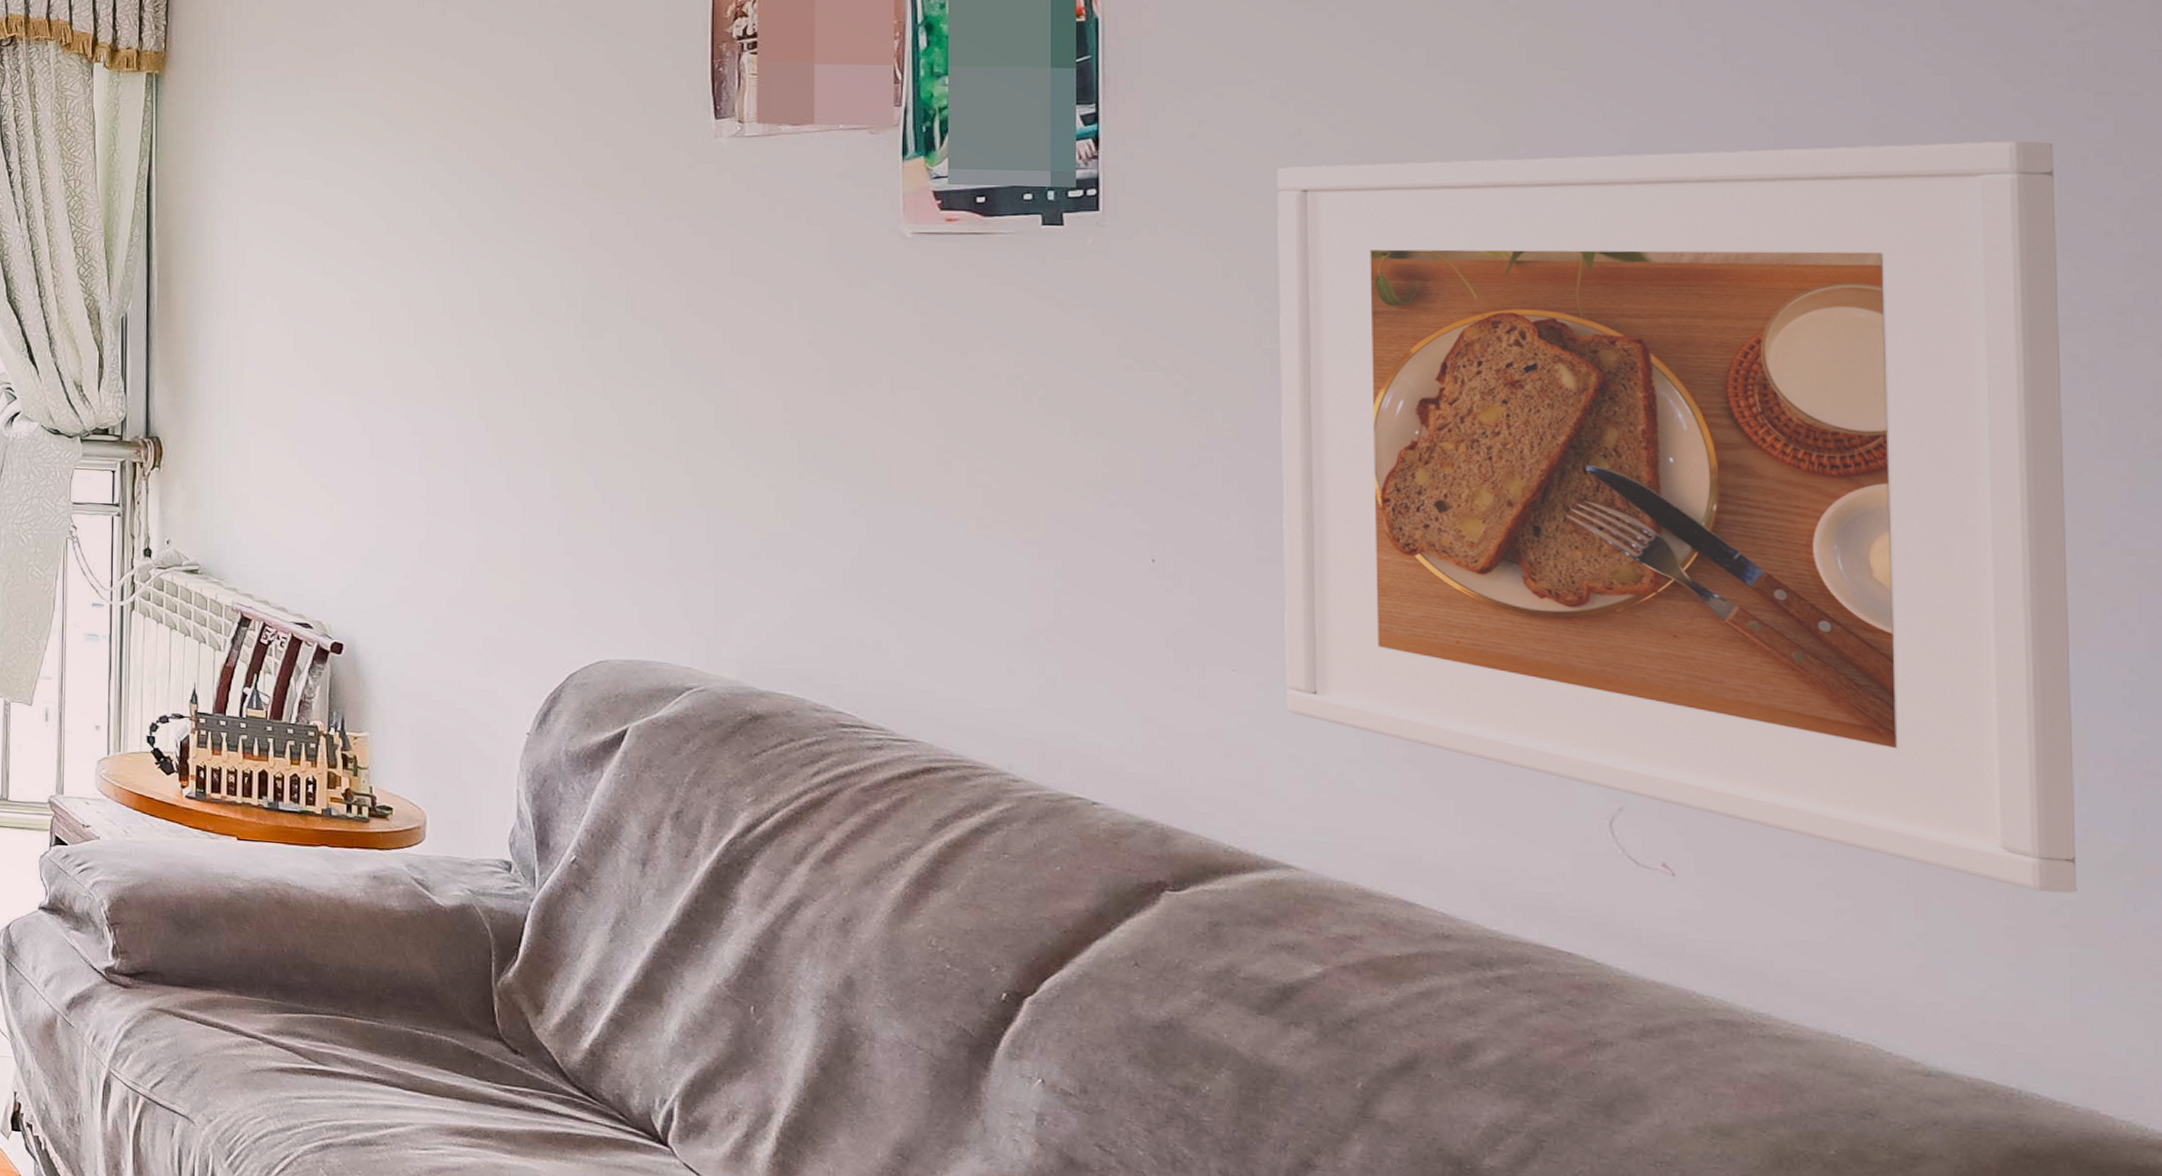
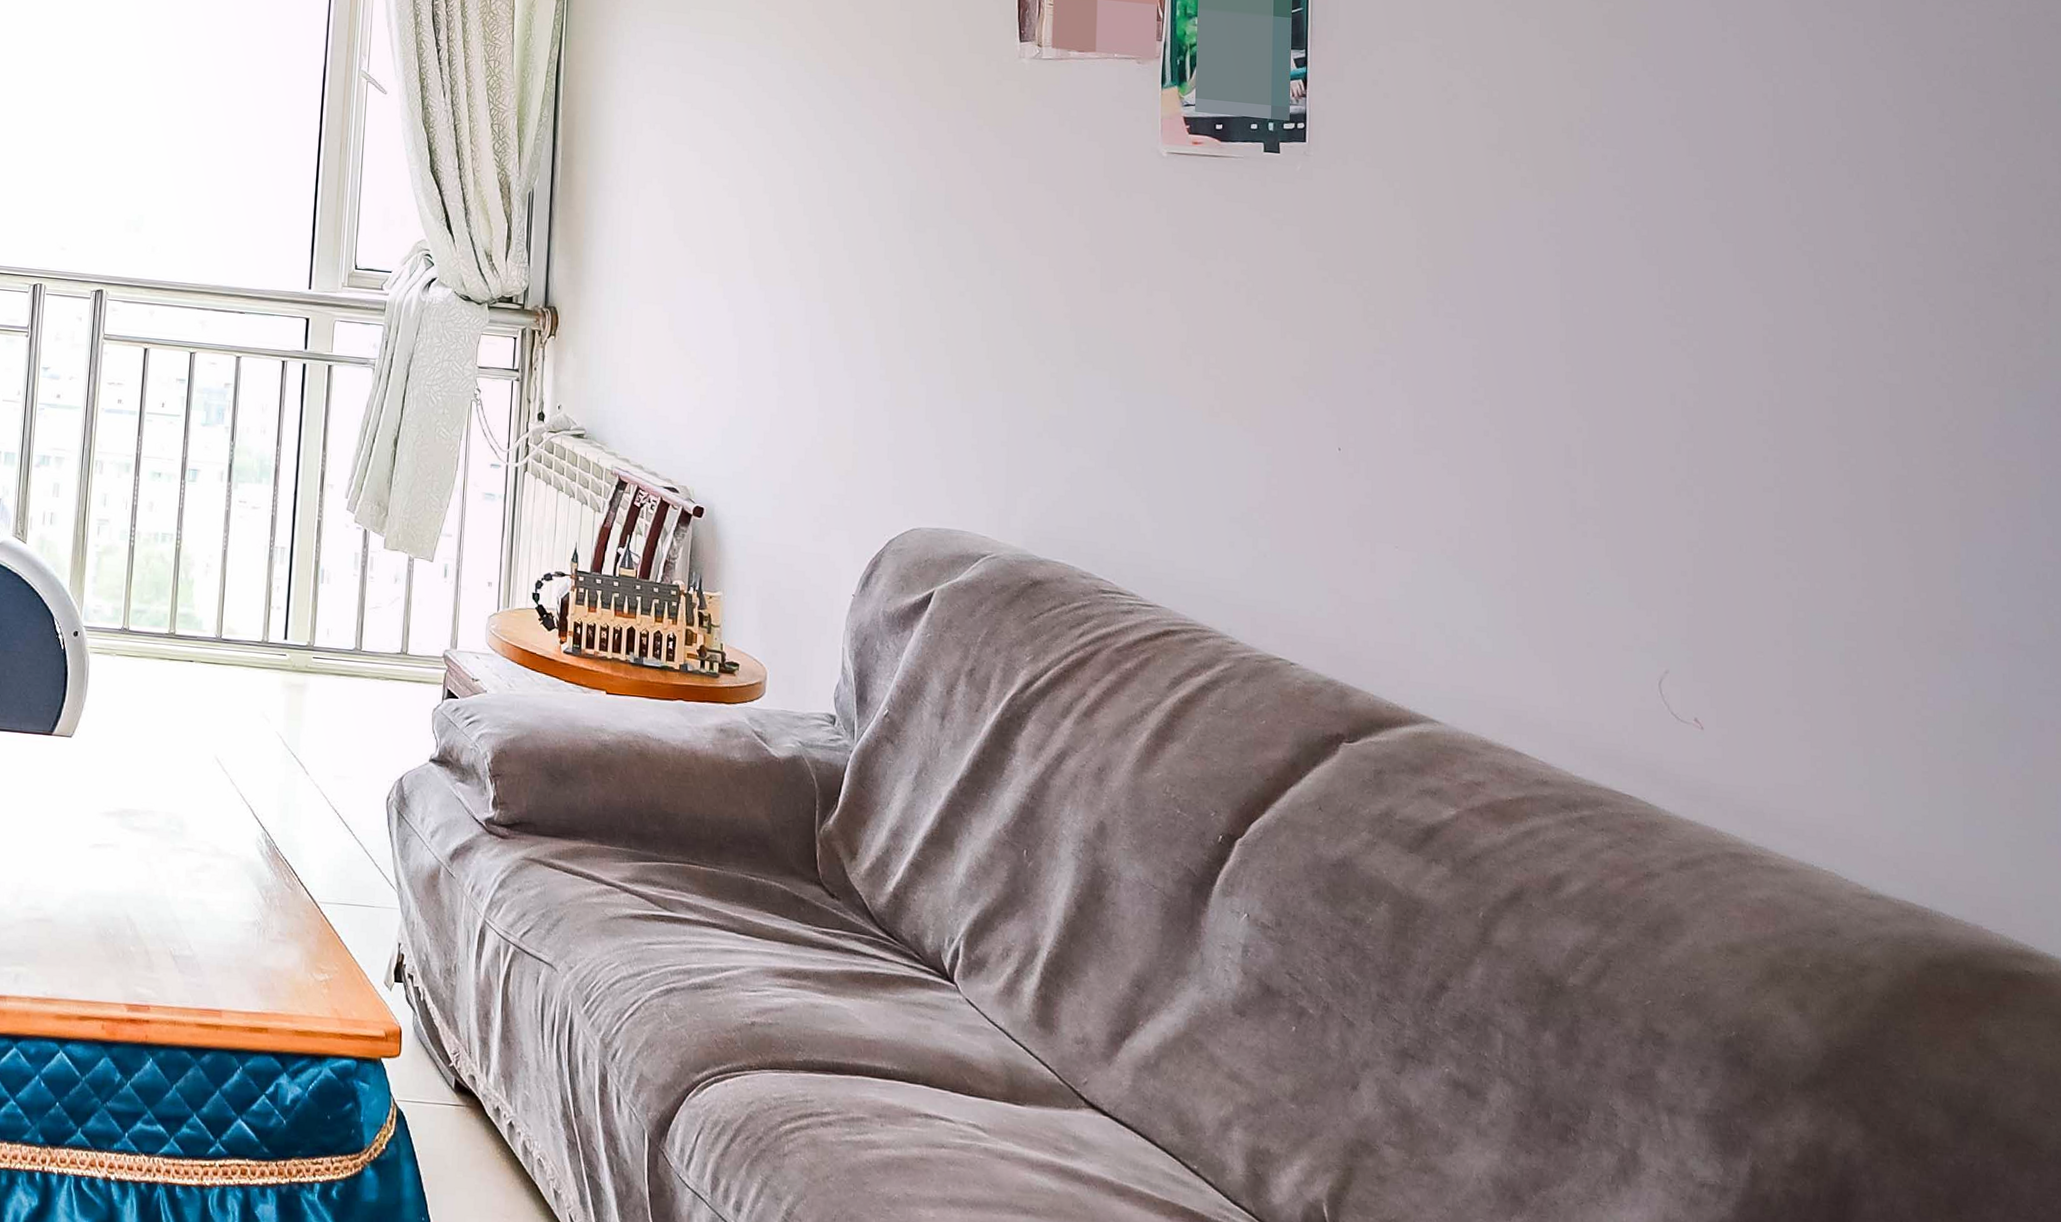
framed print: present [1278,140,2077,894] -> none [1433,113,1968,744]

